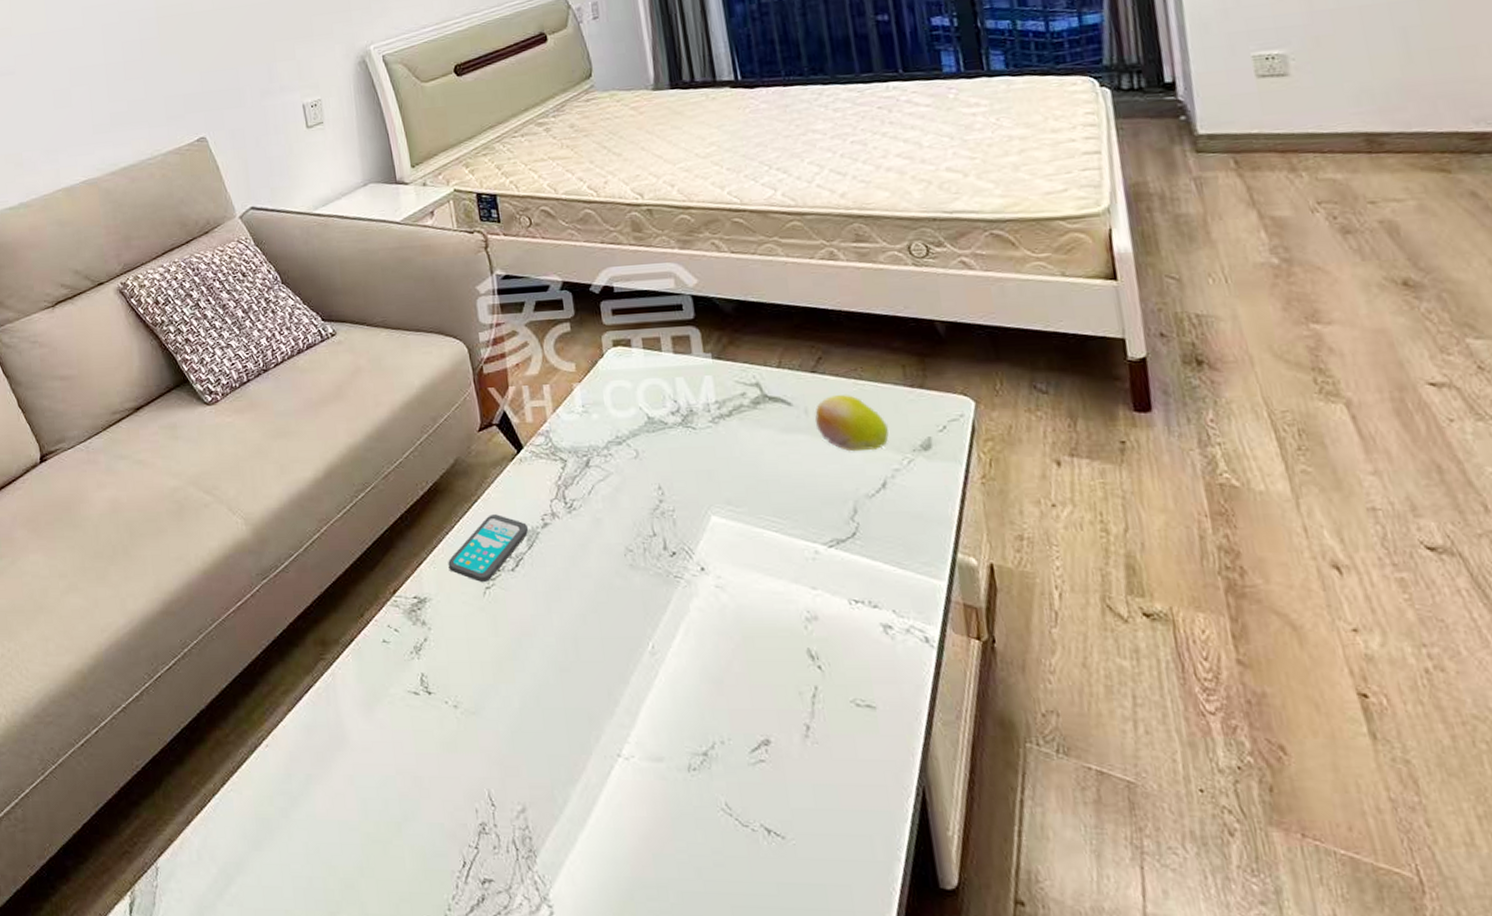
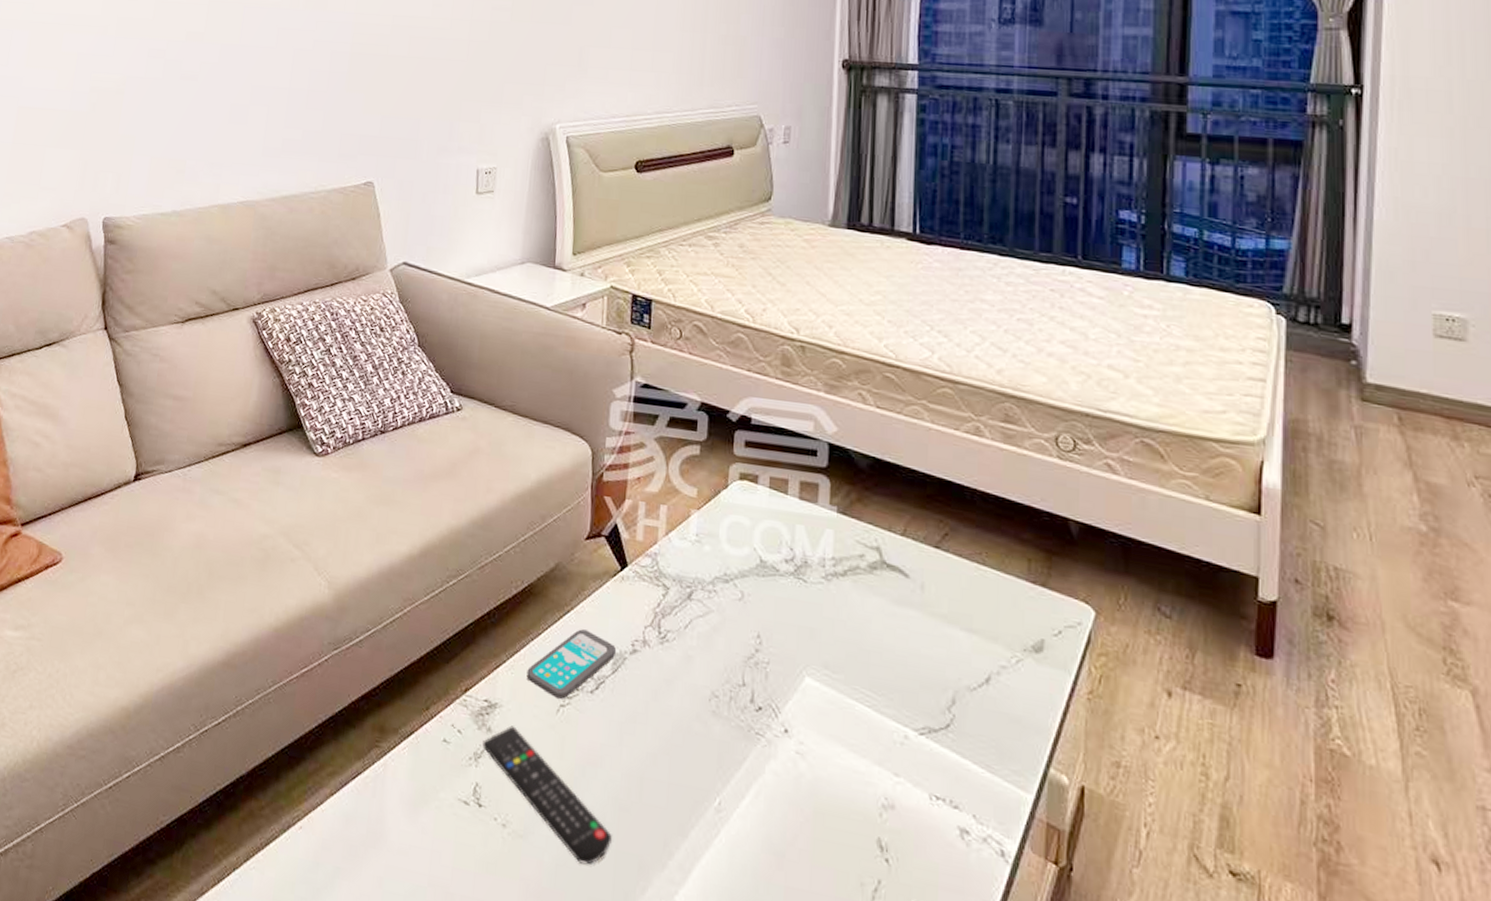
remote control: none [420,615,559,727] -> present [482,725,612,865]
fruit: present [814,393,889,452] -> none [929,575,1004,643]

